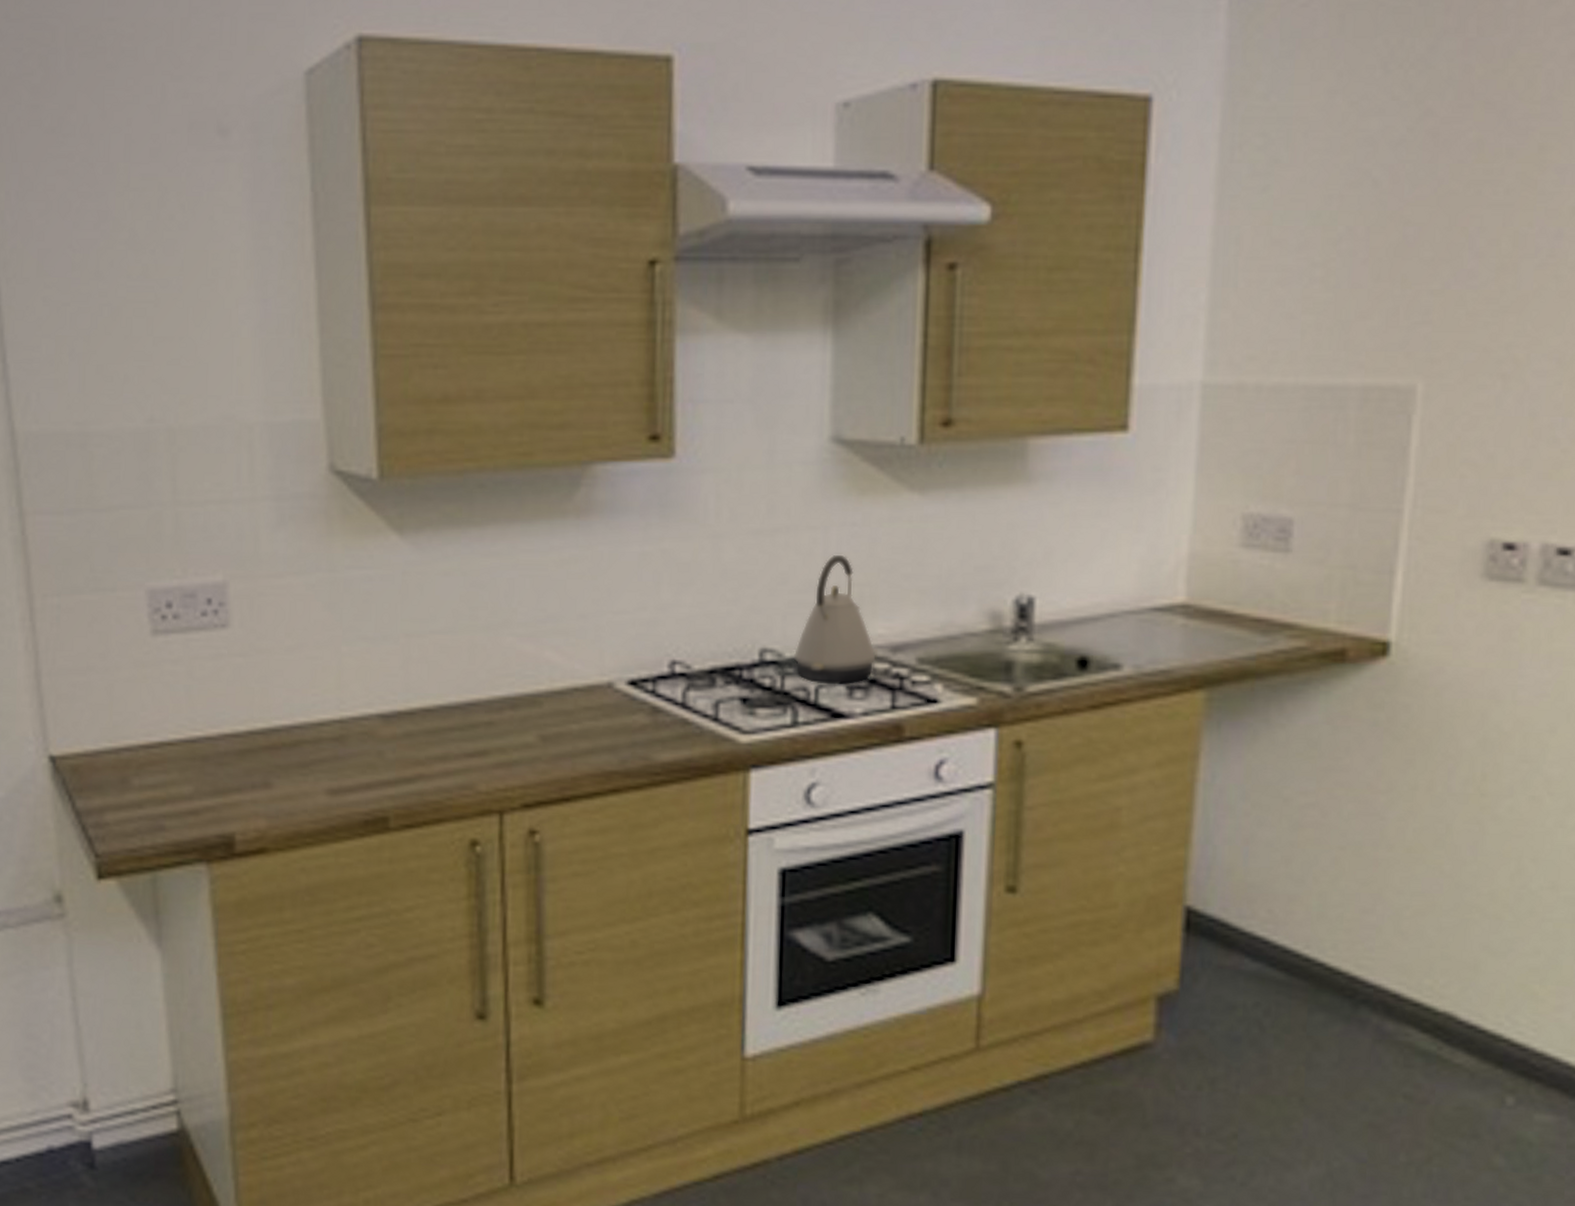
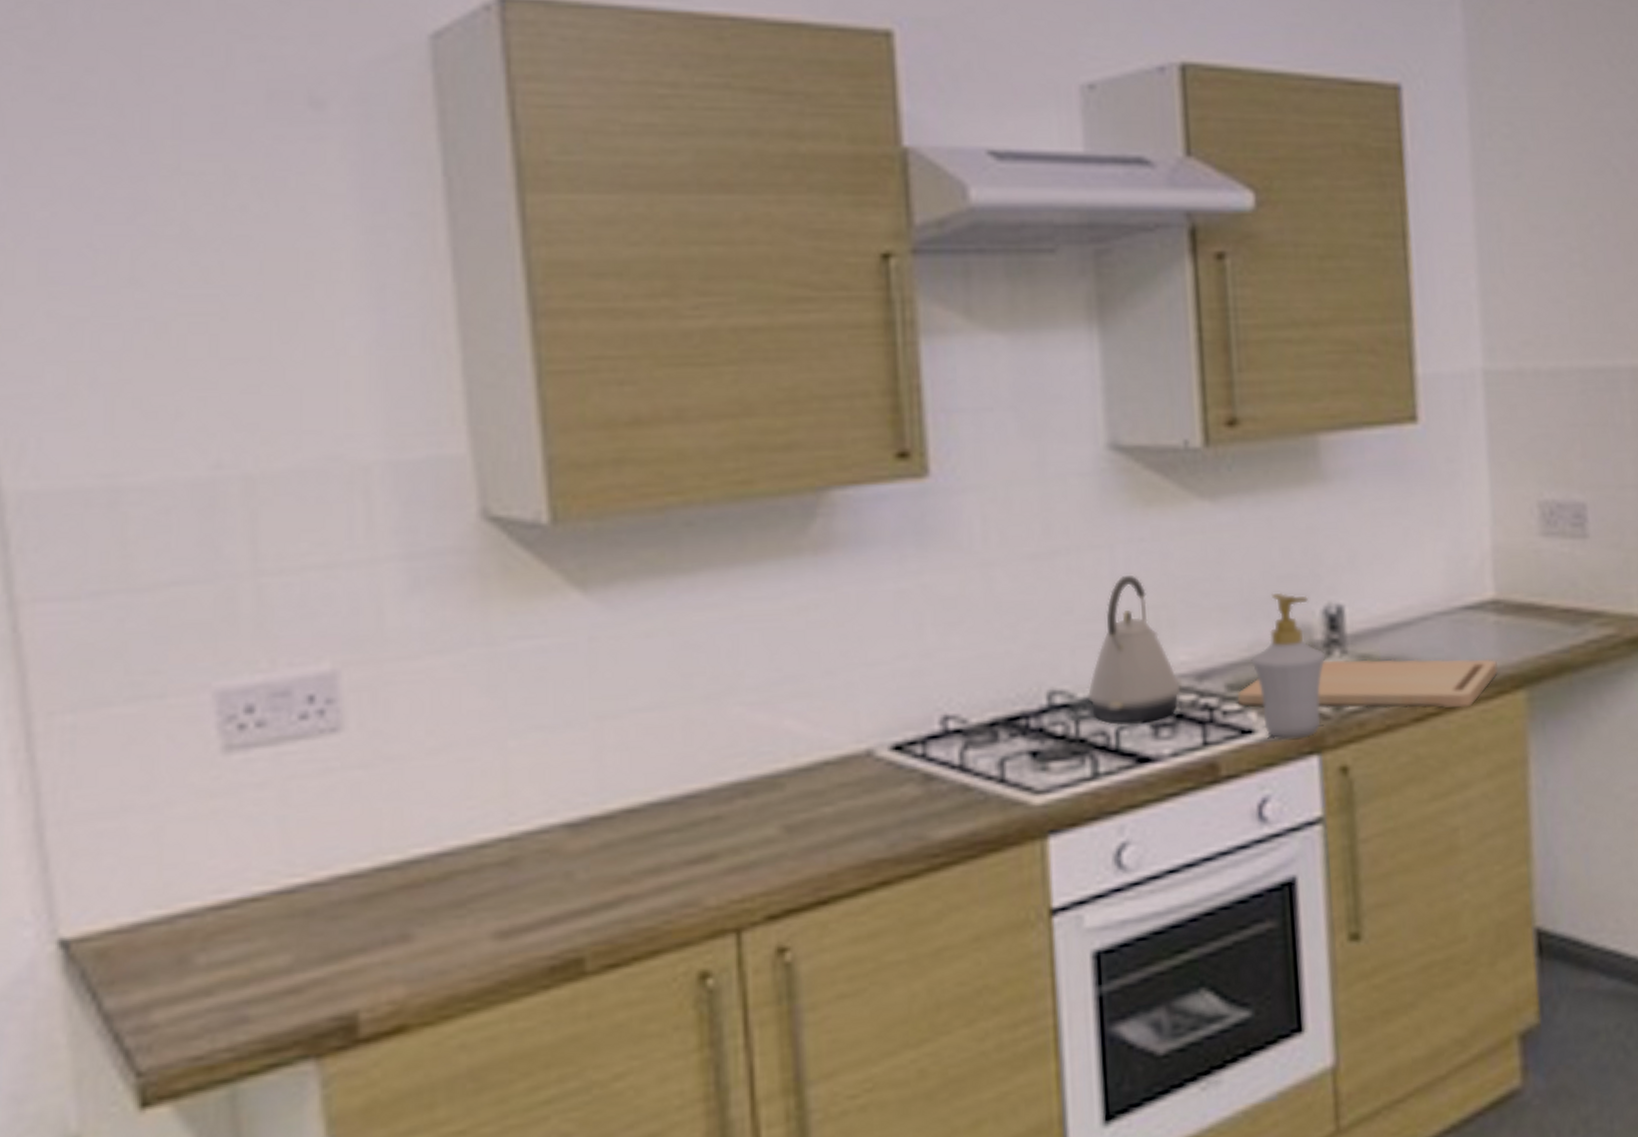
cutting board: none [926,644,1179,701] -> present [1237,658,1498,709]
soap bottle: none [942,581,1013,713] -> present [1251,592,1326,741]

